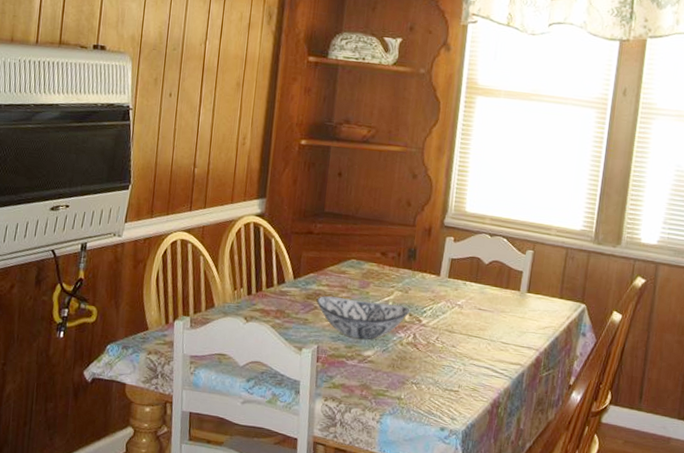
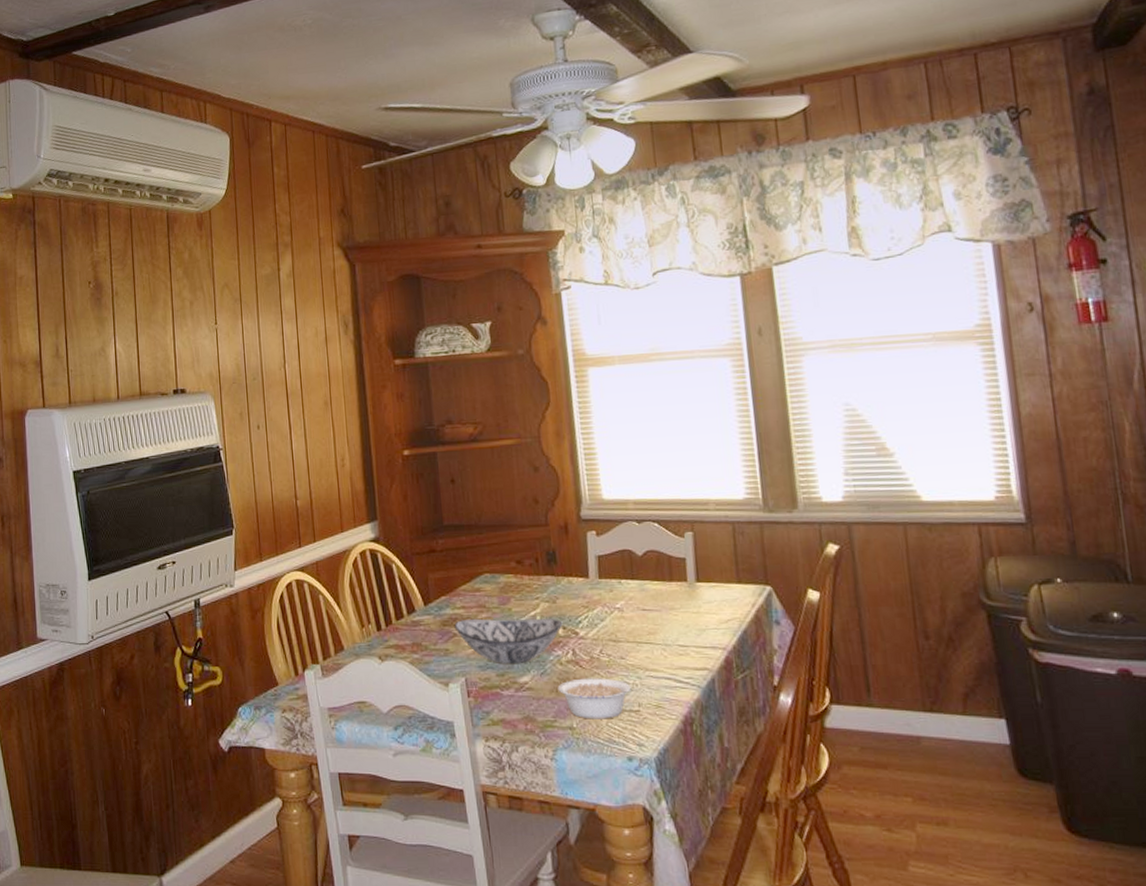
legume: none [394,358,463,395] -> present [558,678,640,719]

